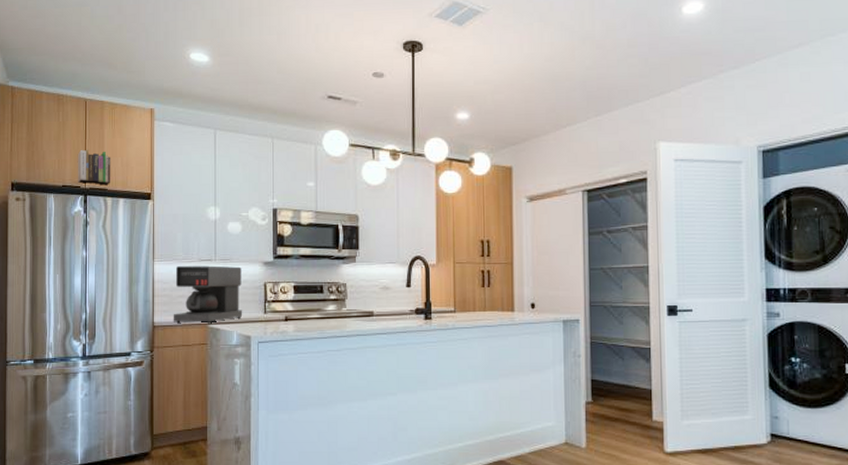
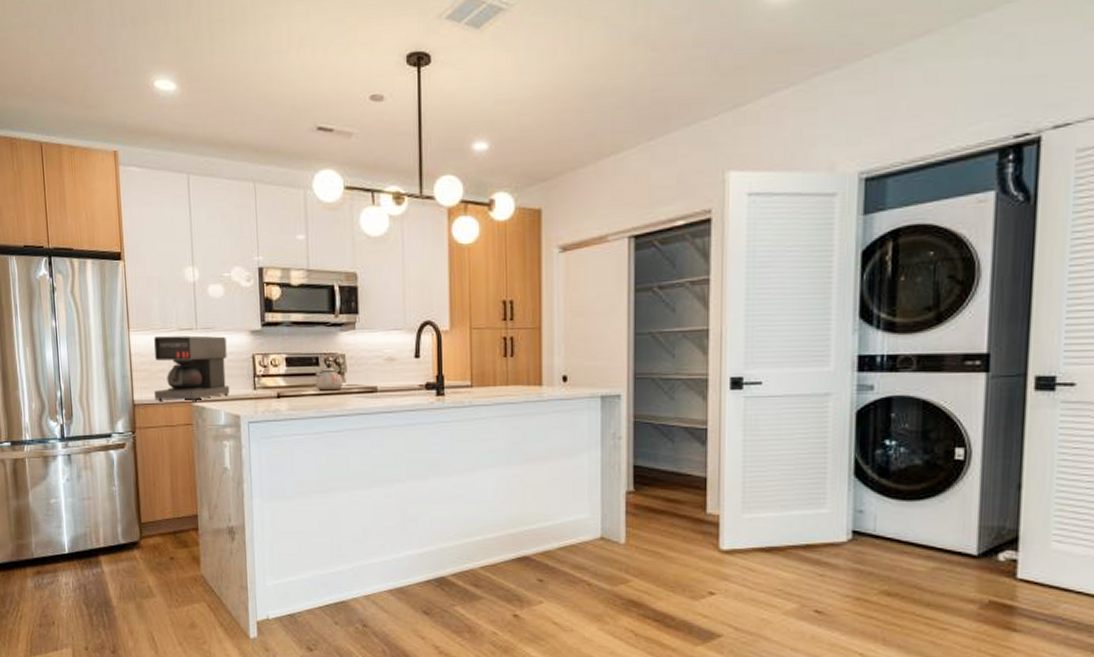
books: present [77,149,111,186] -> none [37,202,76,245]
kettle: none [319,287,344,315] -> present [315,359,343,391]

